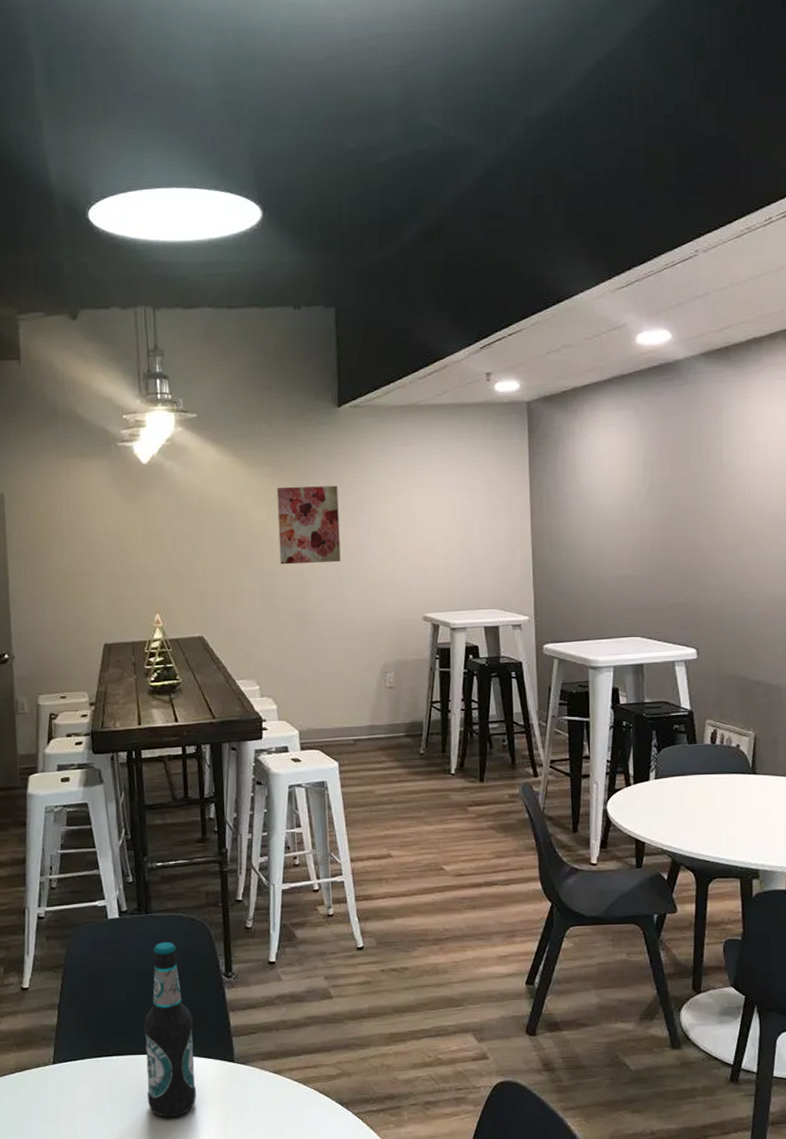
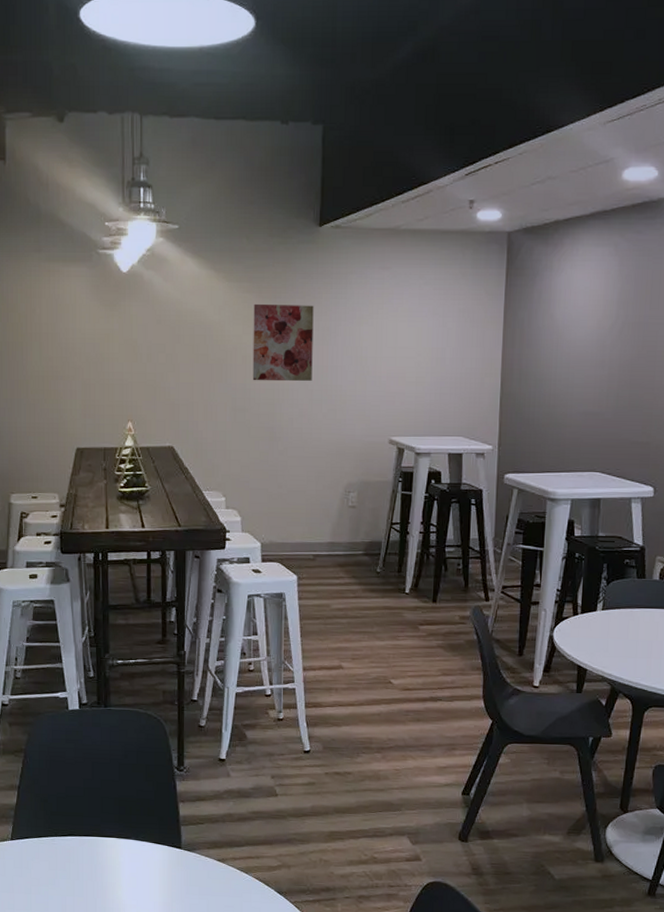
bottle: present [143,942,196,1117] -> none [98,734,144,895]

